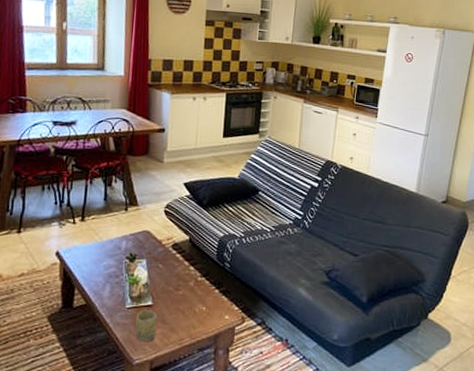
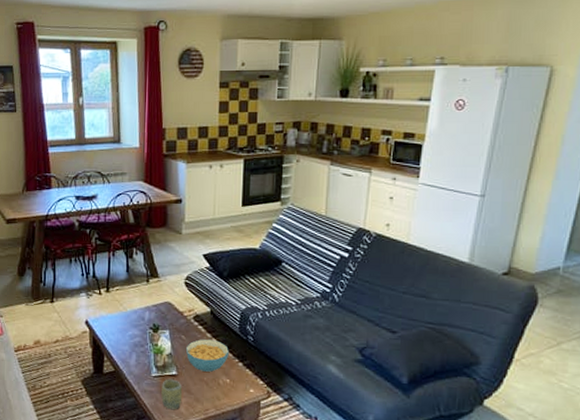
cereal bowl: none [162,267,206,300] -> present [185,339,229,372]

